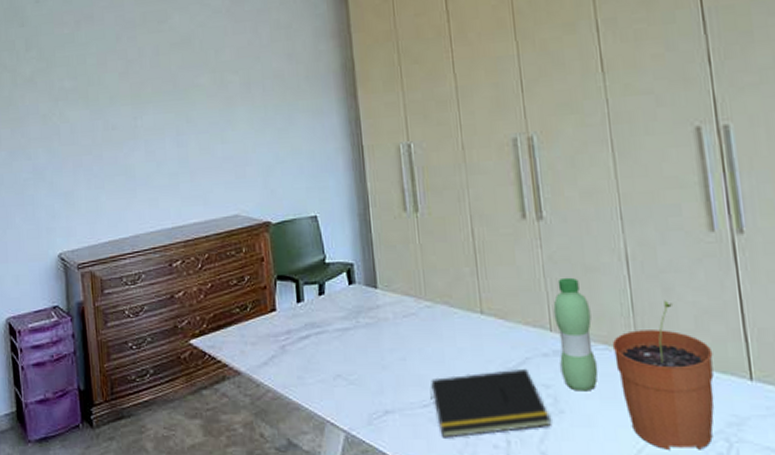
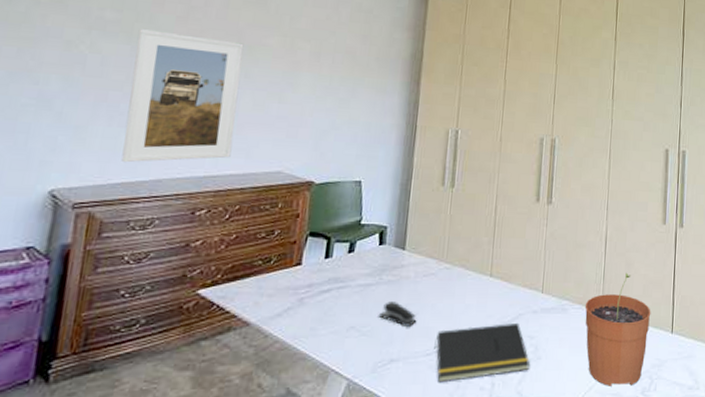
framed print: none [92,88,191,222] -> present [121,29,244,163]
stapler: none [362,347,406,374] -> present [378,302,417,326]
water bottle: present [553,277,599,391] -> none [544,251,574,342]

